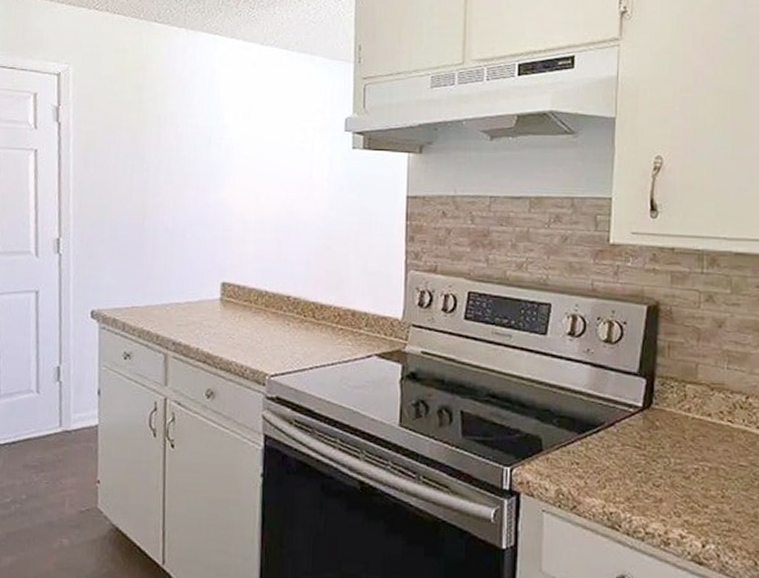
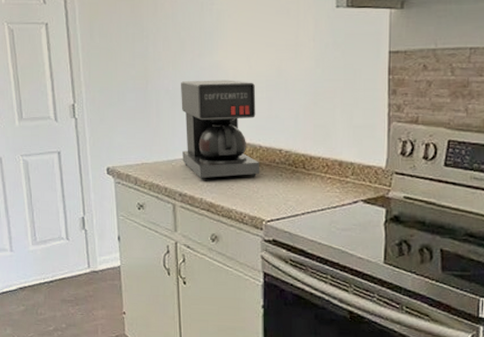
coffee maker: none [178,218,266,328] -> present [181,80,260,180]

